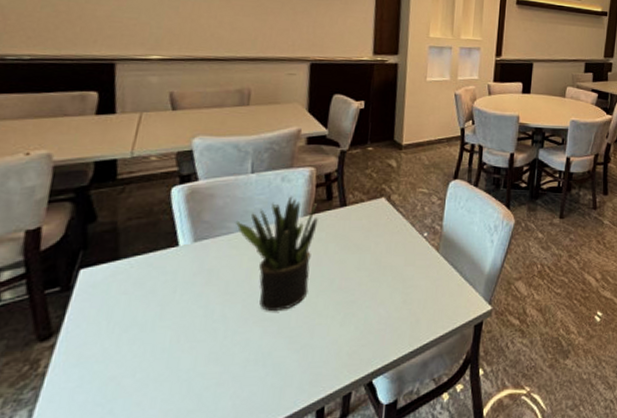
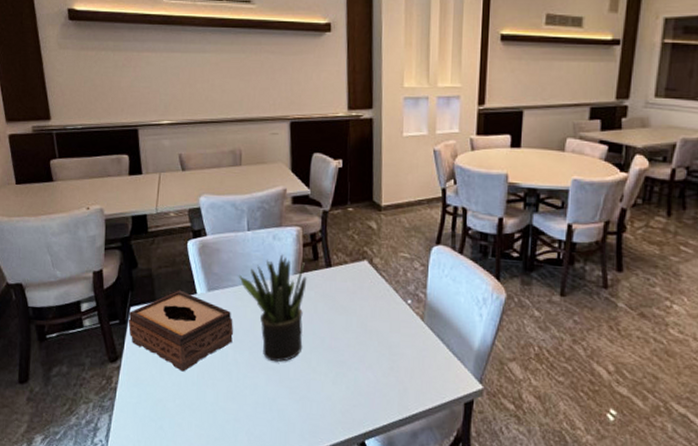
tissue box: none [73,243,225,339] -> present [128,290,233,372]

